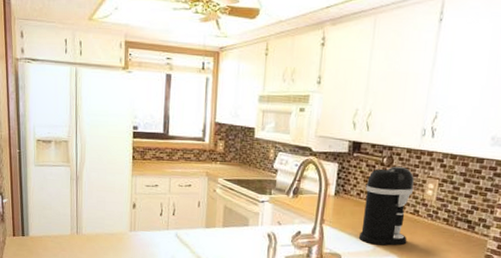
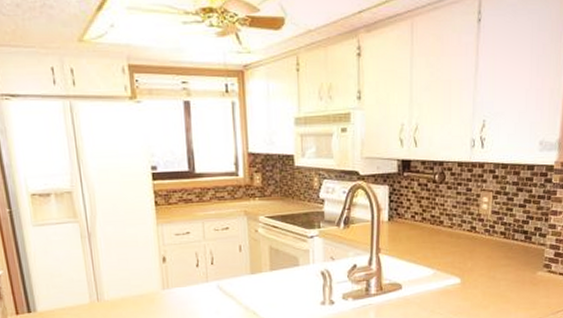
coffee maker: present [358,166,414,246] -> none [417,181,469,269]

